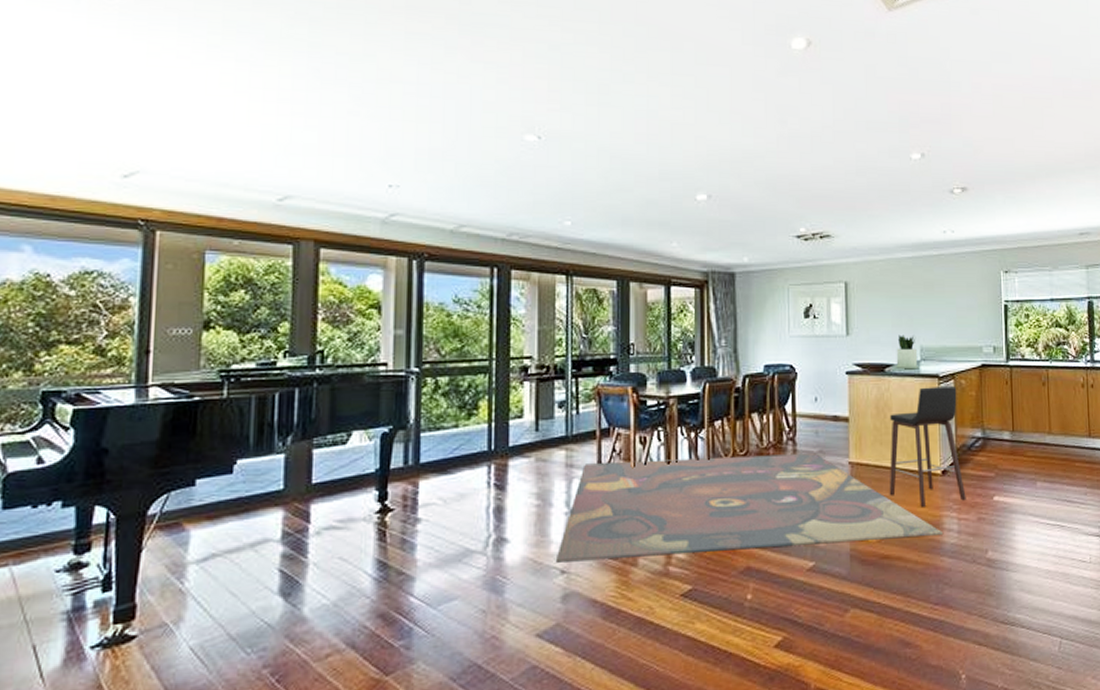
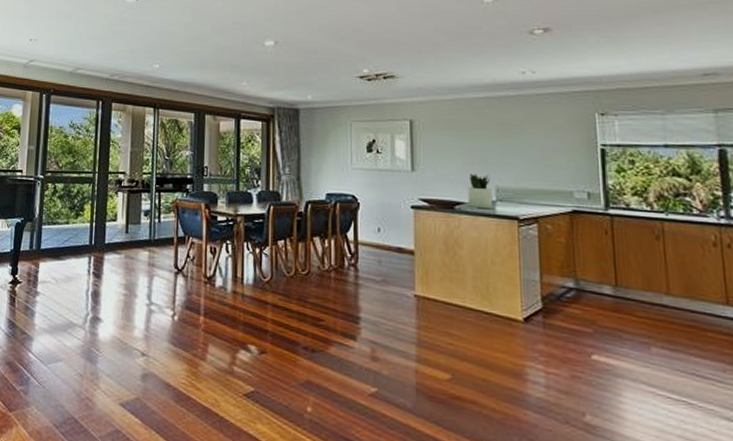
area rug: present [557,454,943,563] -> none [138,265,526,386]
bar stool: present [889,387,966,507] -> none [460,228,556,354]

